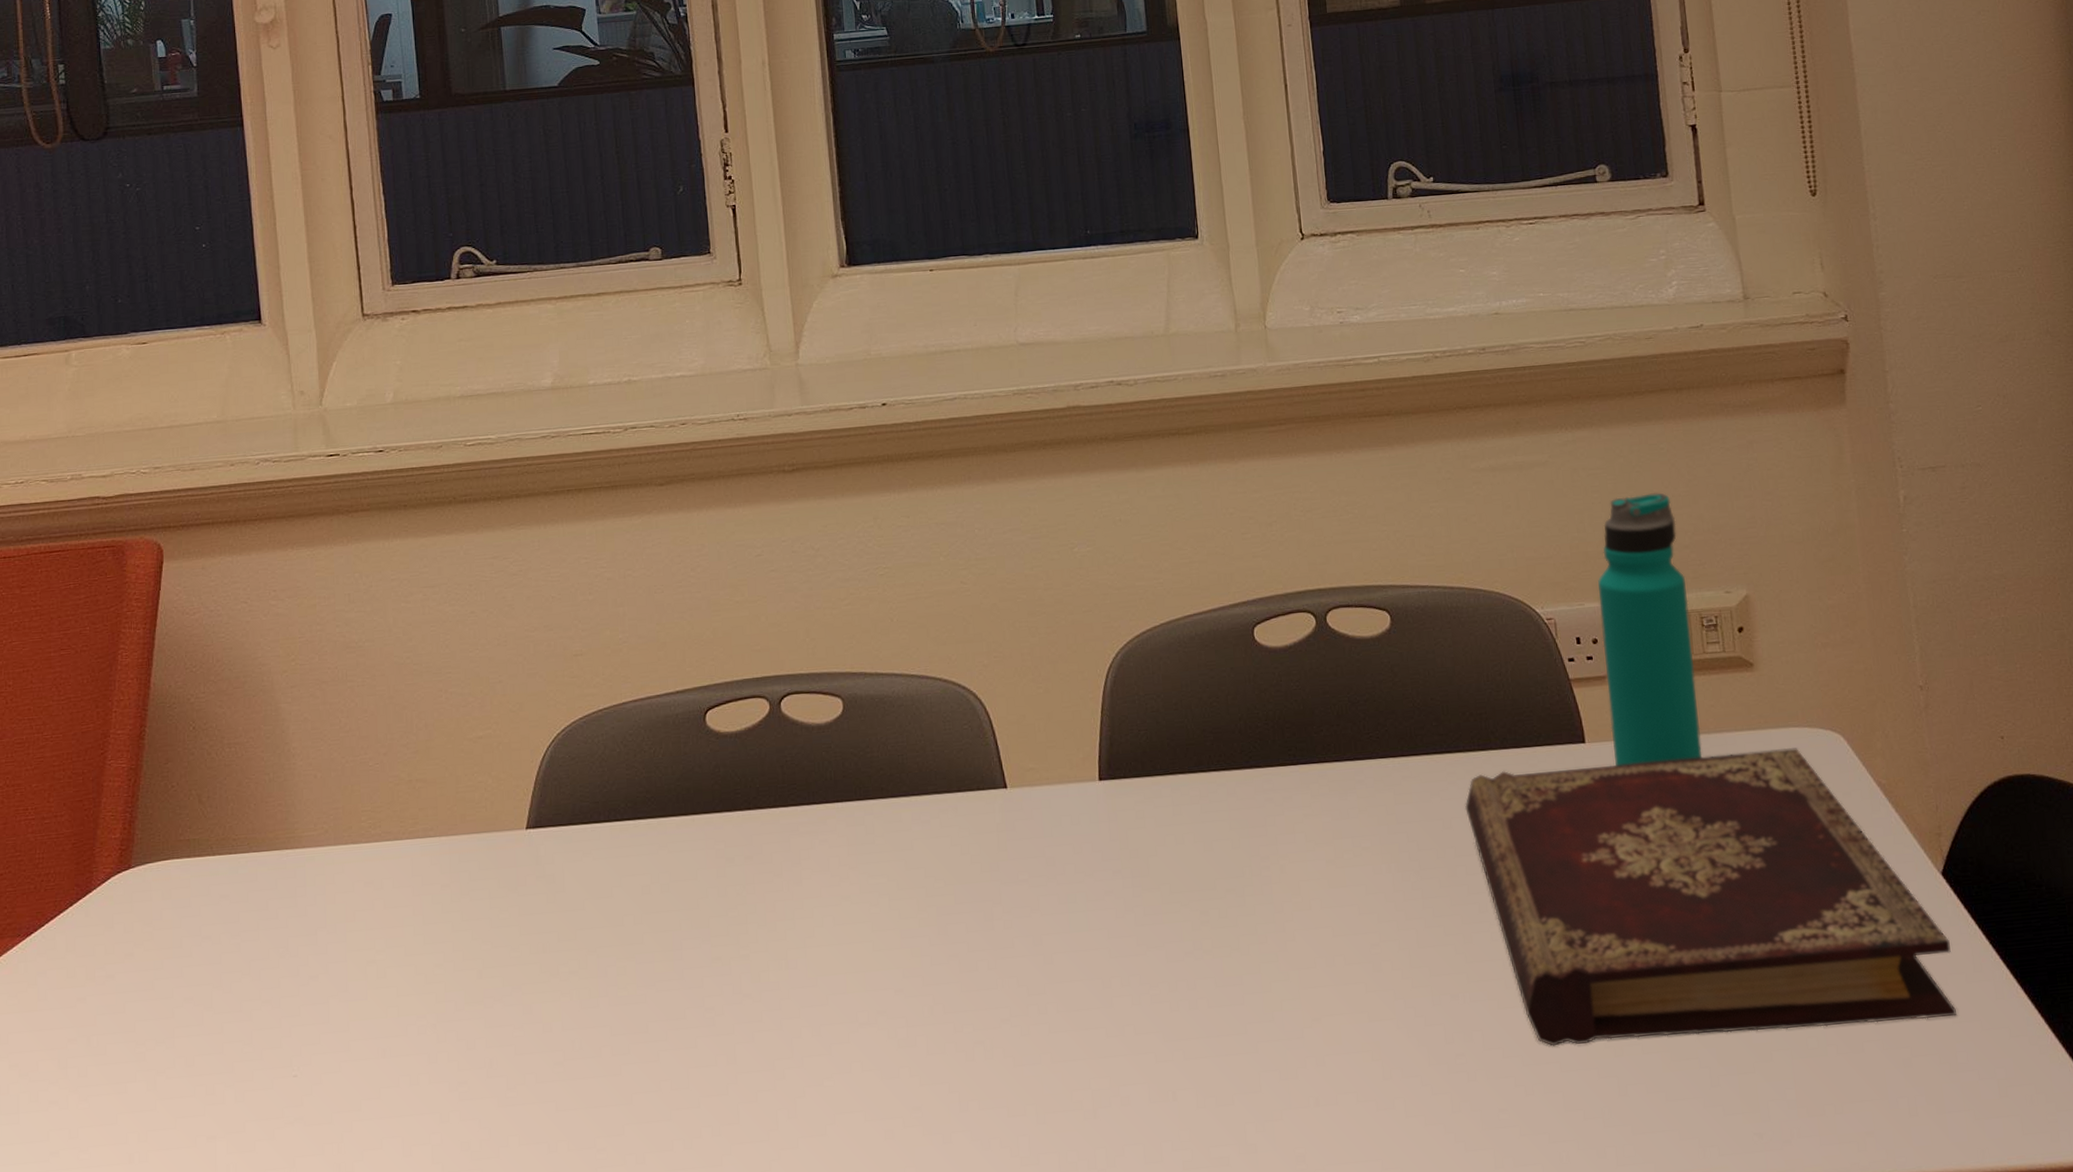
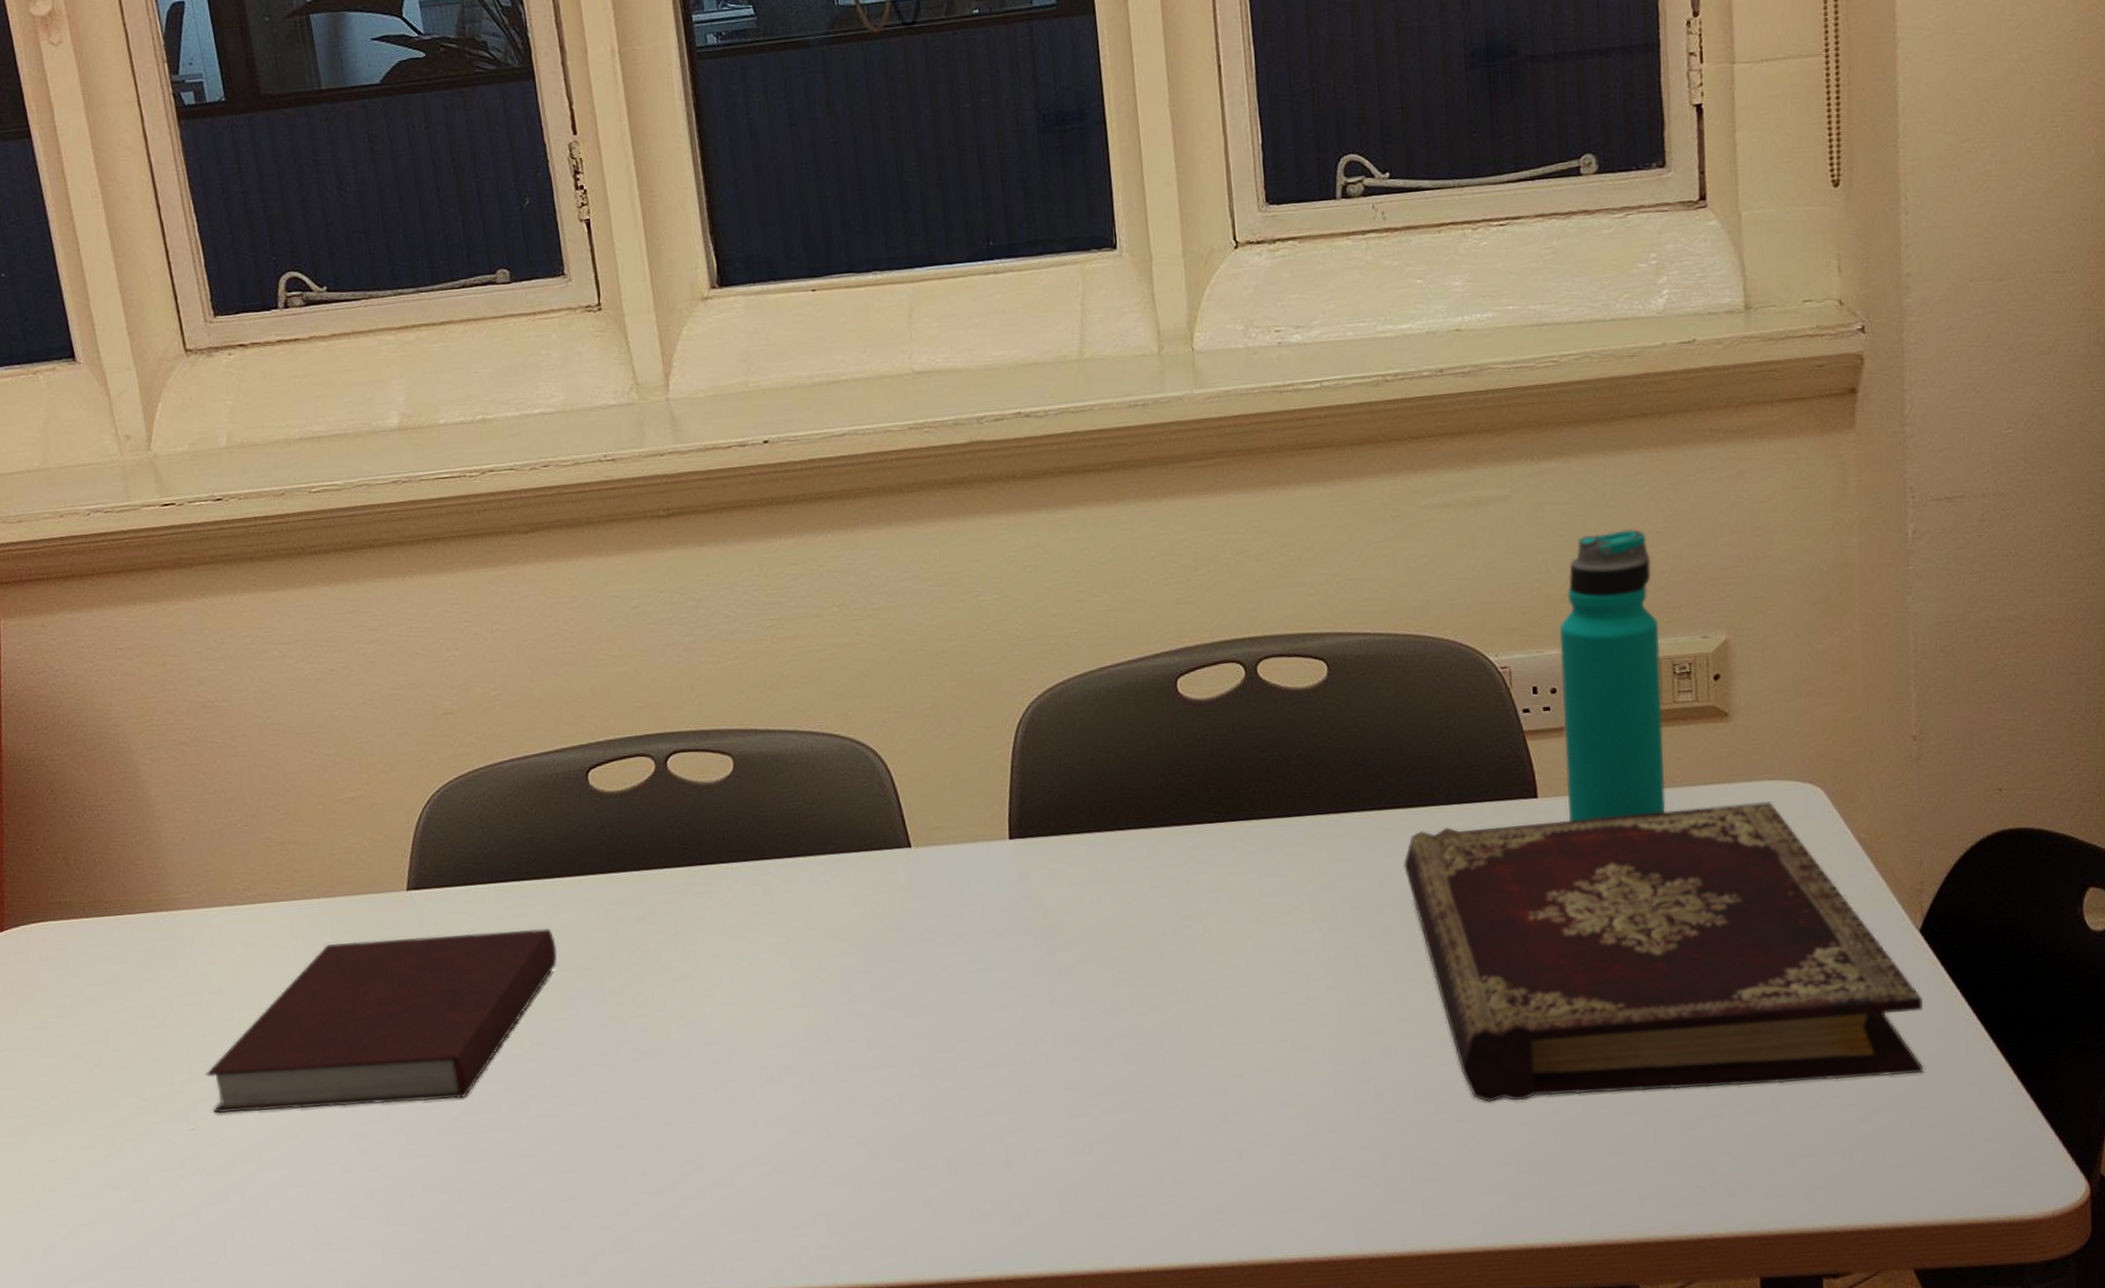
notebook: none [314,868,667,1059] -> present [206,928,557,1114]

